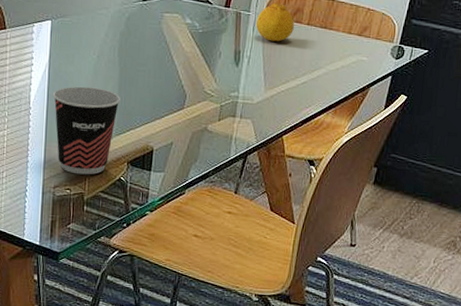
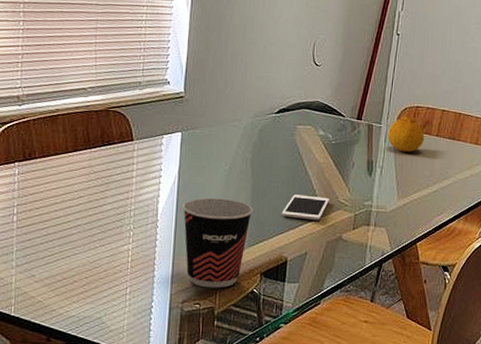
cell phone: none [147,84,196,111] -> present [281,194,330,221]

